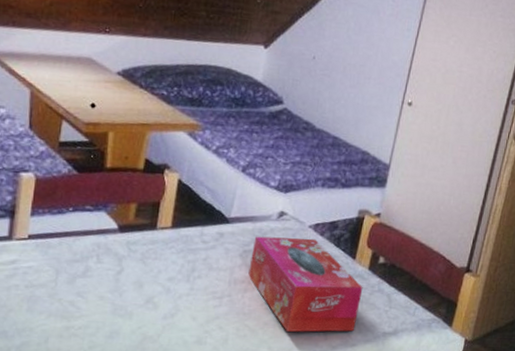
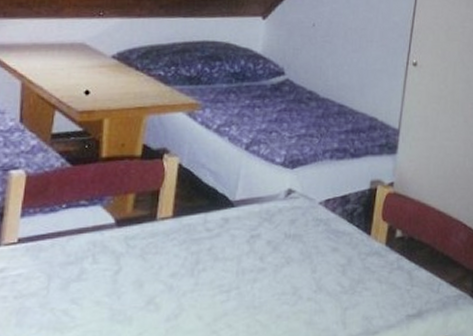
tissue box: present [248,236,363,332] -> none [257,216,381,324]

